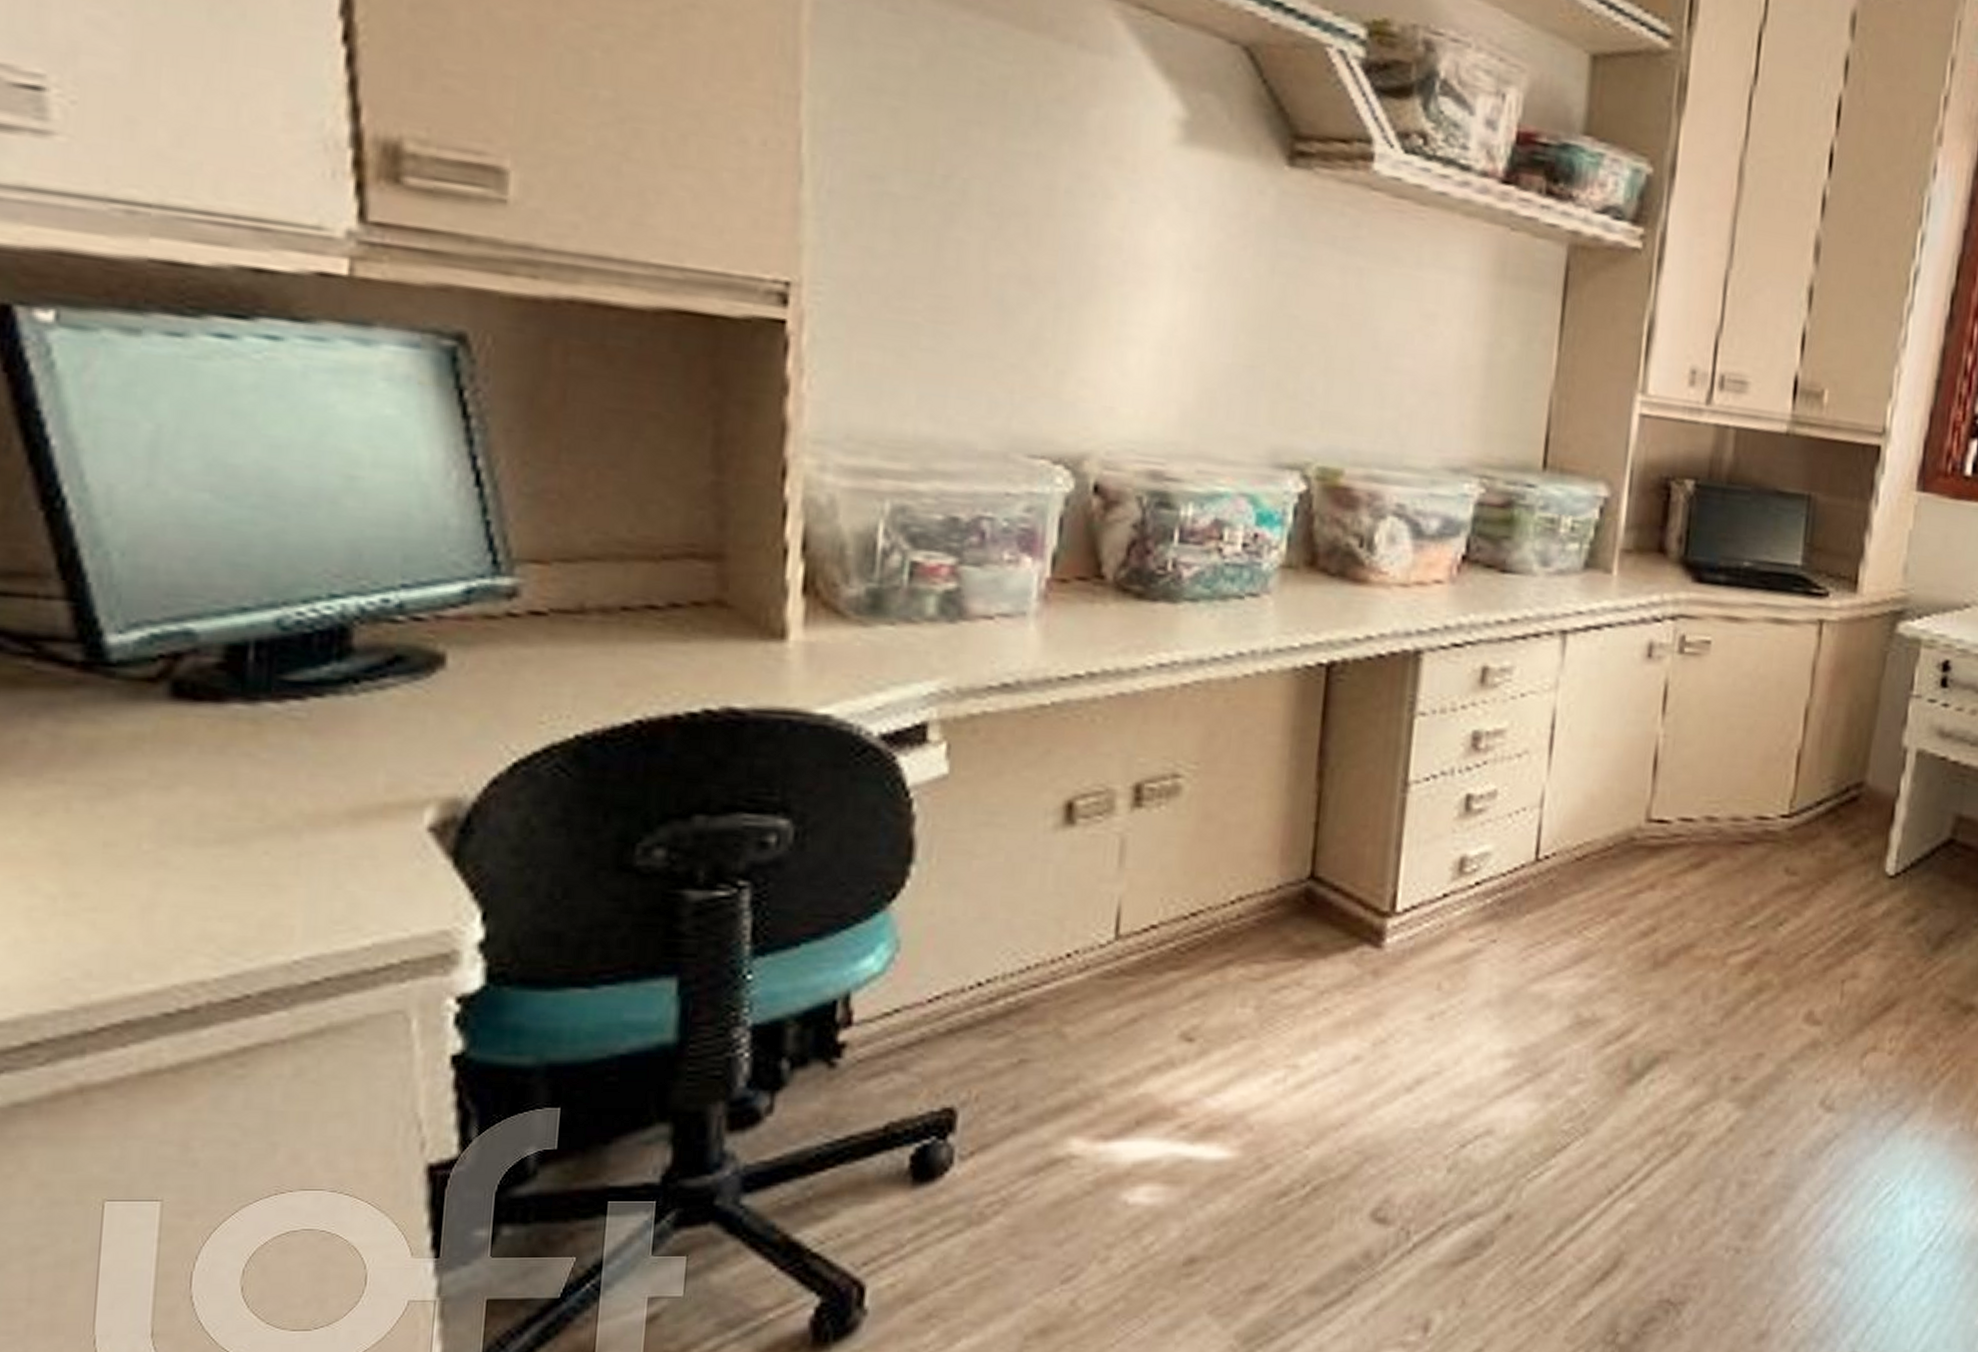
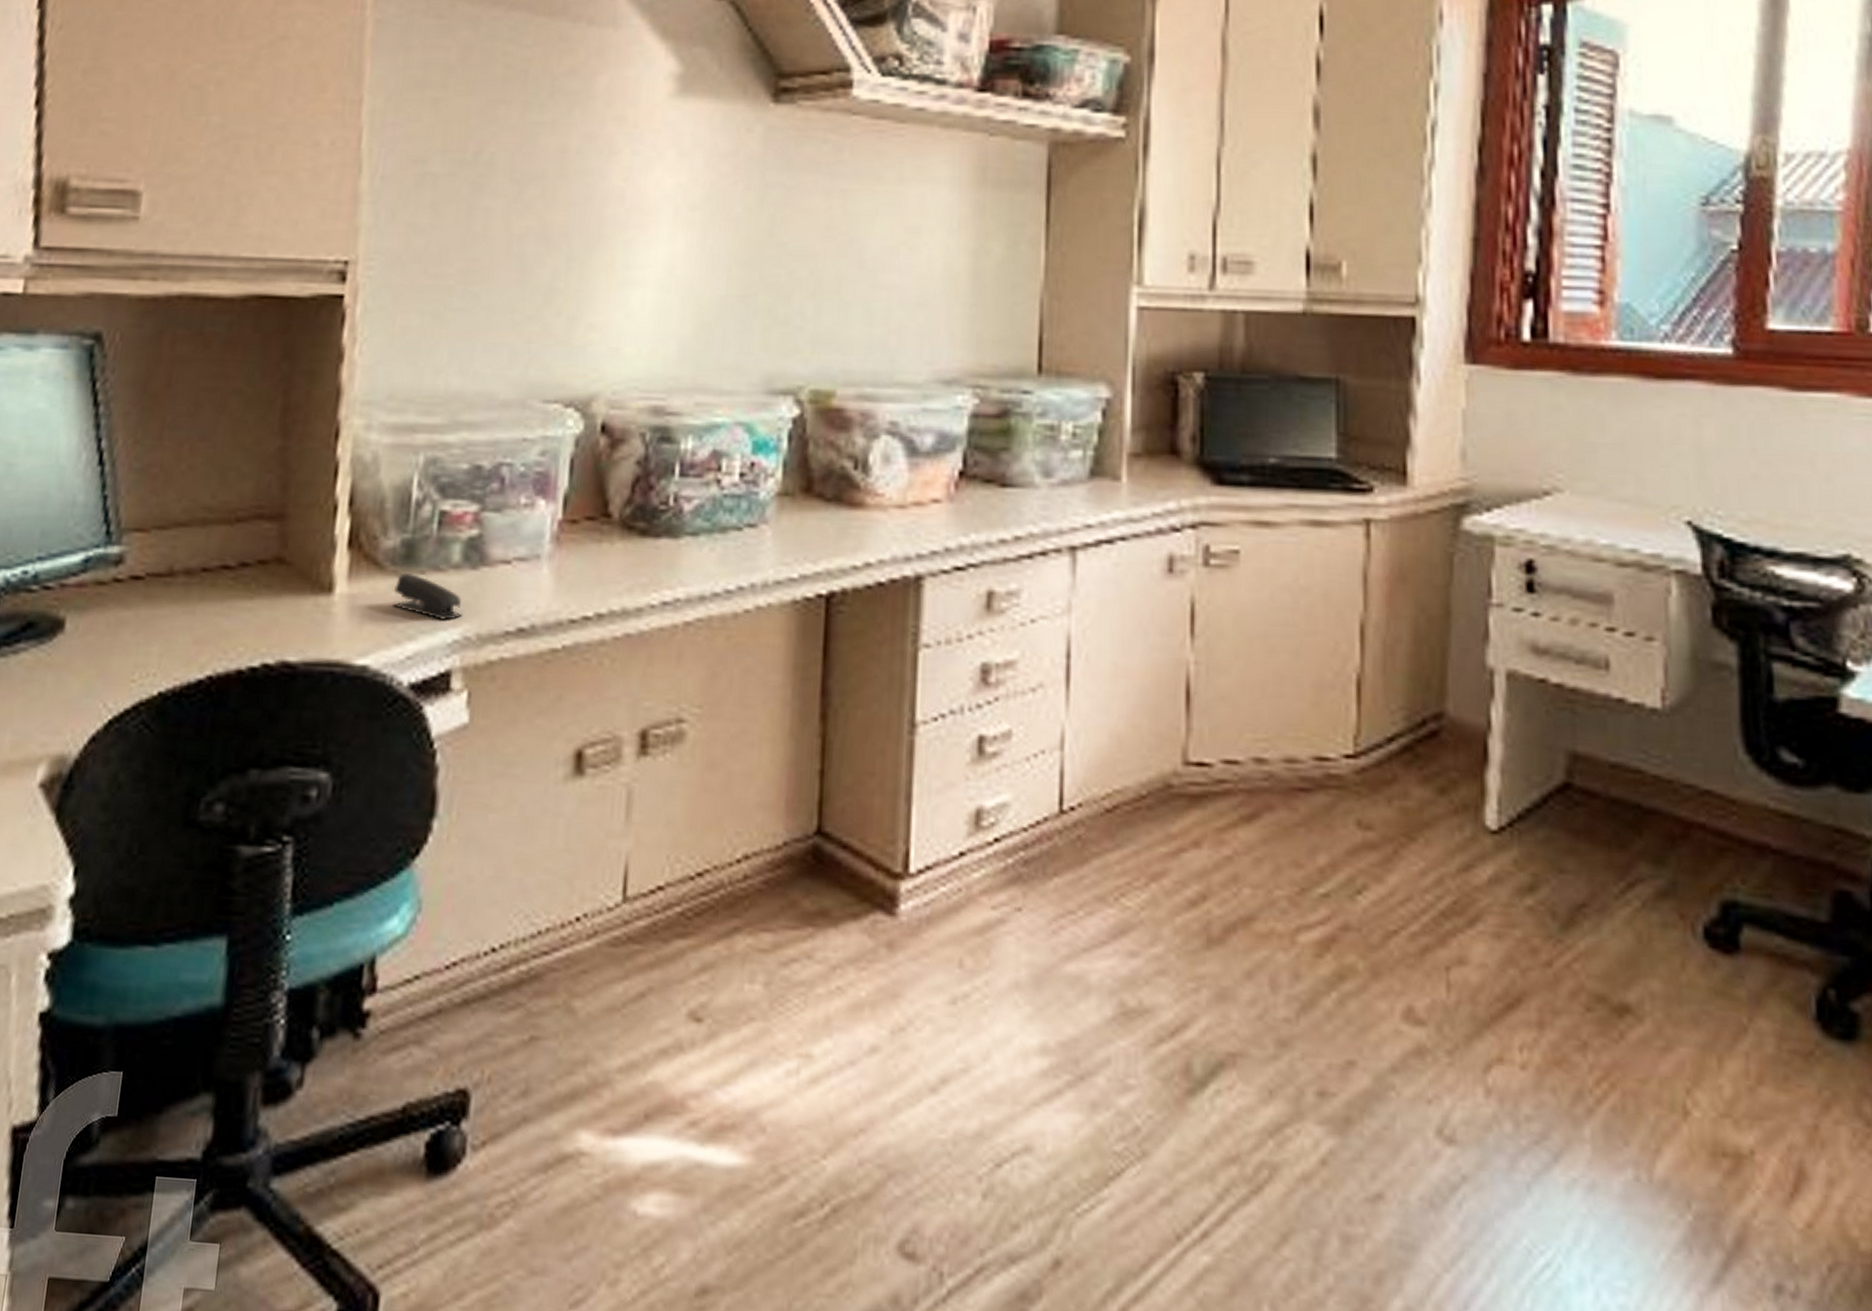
stapler: none [858,622,939,674] -> present [393,572,463,621]

